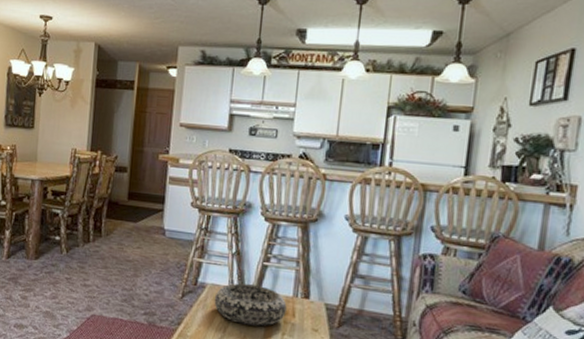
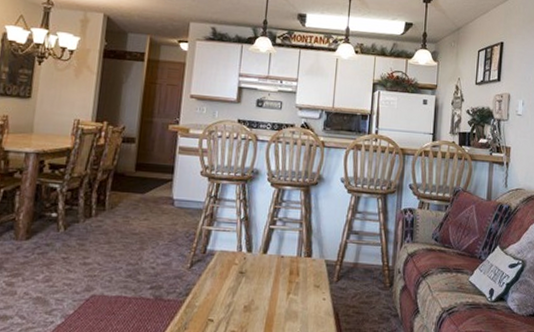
decorative bowl: present [214,283,287,327] -> none [222,248,292,289]

